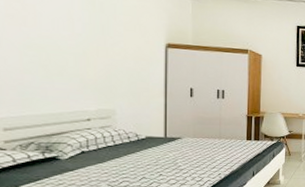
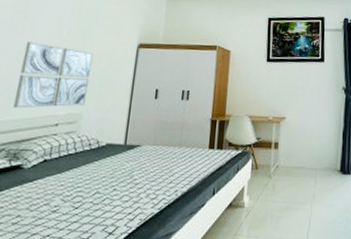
wall art: none [32,34,118,104] -> present [13,41,94,108]

